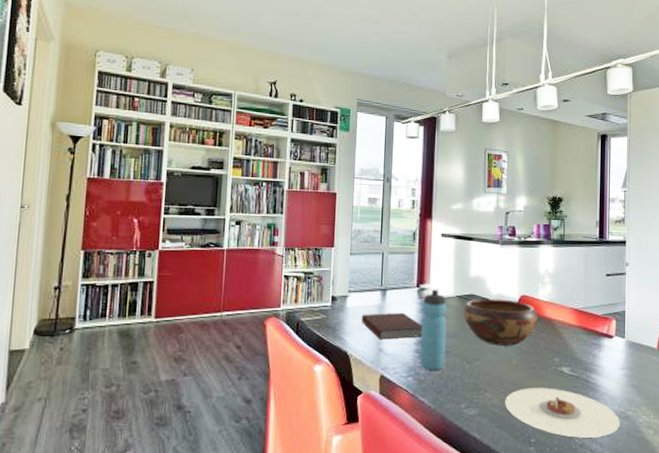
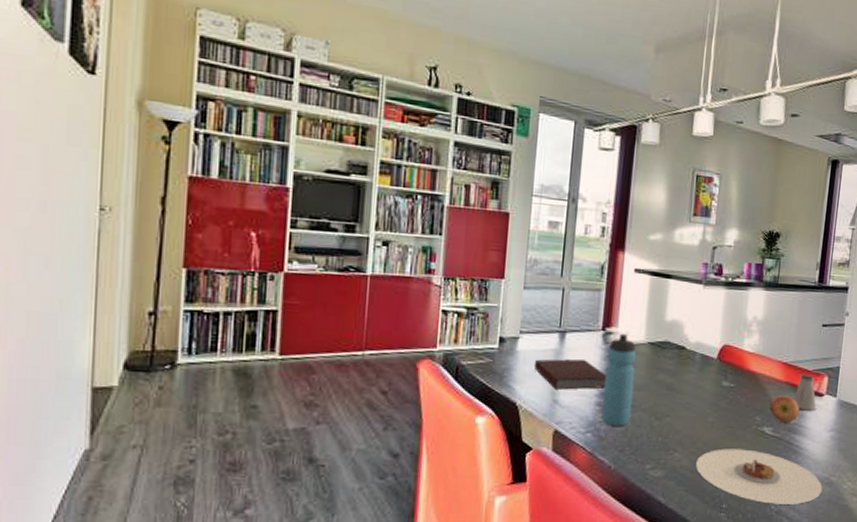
decorative bowl: present [463,298,538,346] -> none [654,346,741,402]
apple: none [566,338,593,363] -> present [770,395,800,423]
saltshaker: none [587,319,607,351] -> present [794,374,816,411]

